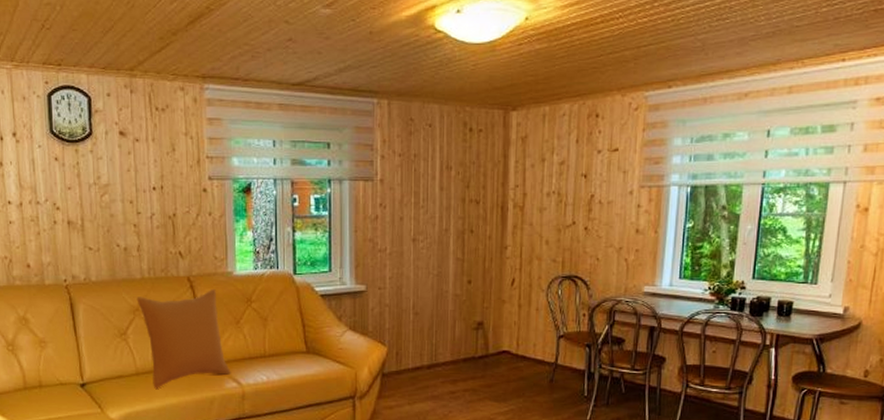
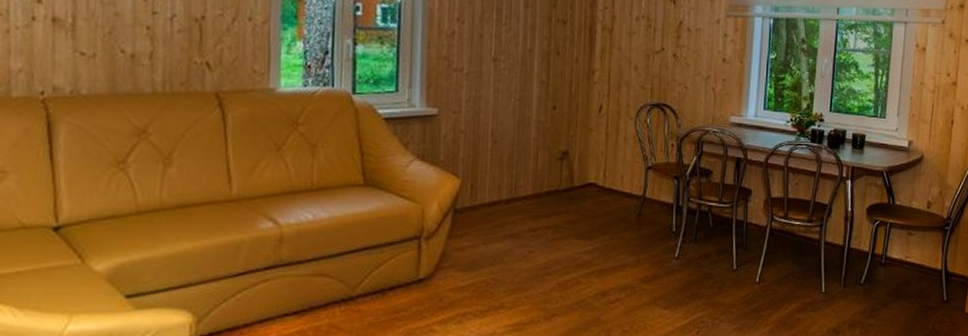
pillow: present [136,288,231,389] -> none [144,107,267,231]

